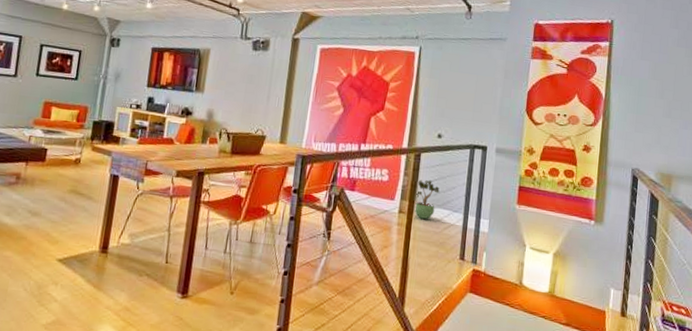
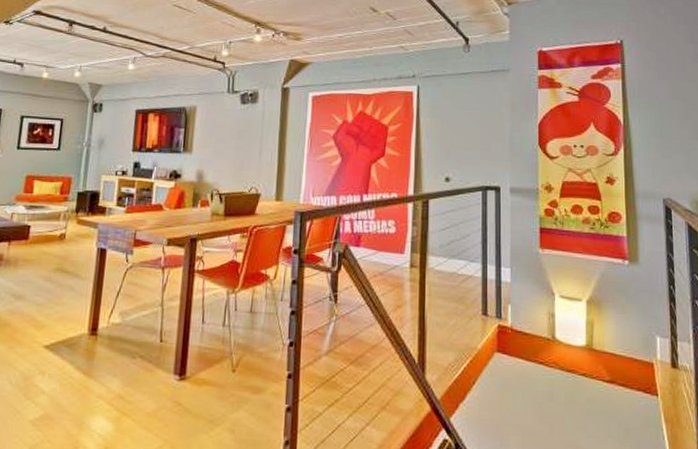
potted plant: present [414,179,440,219] -> none [426,228,453,272]

